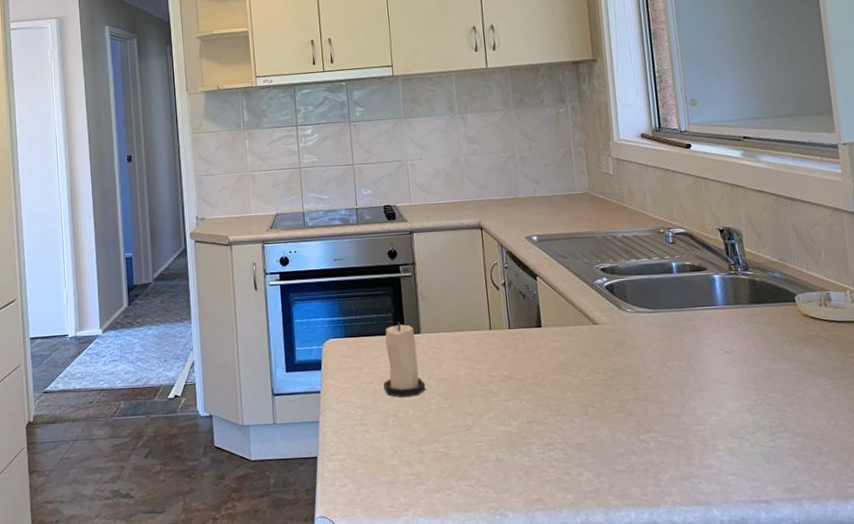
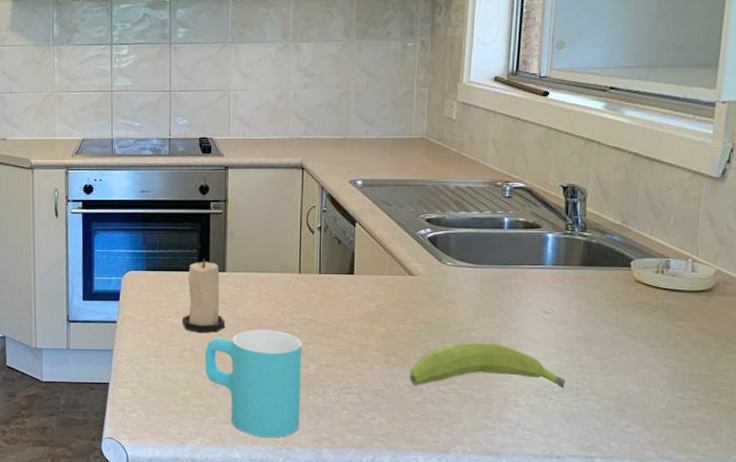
cup: none [409,388,510,504] -> present [205,329,302,438]
fruit: none [608,387,758,438] -> present [409,342,565,389]

